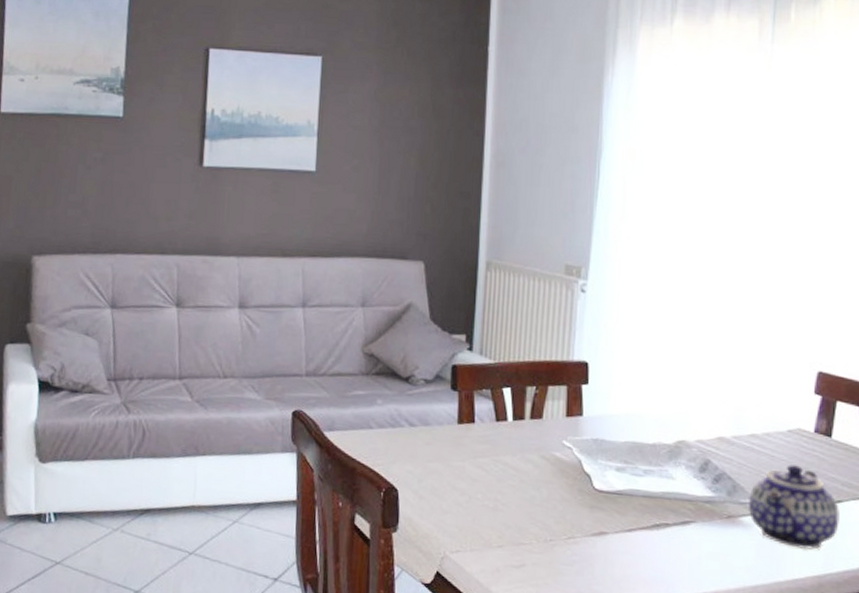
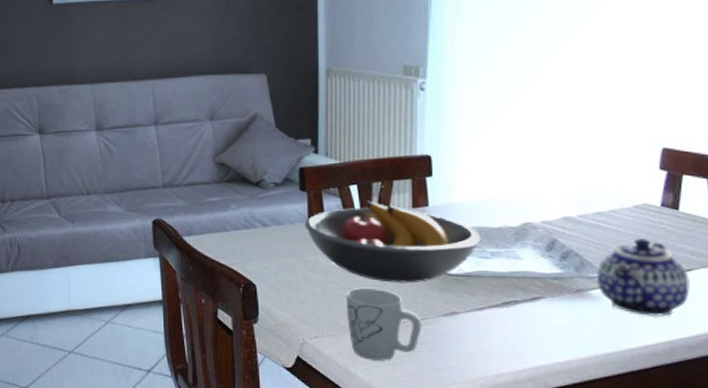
fruit bowl: none [453,405,635,498] -> present [304,200,481,283]
mug: none [491,500,569,582] -> present [345,288,422,361]

